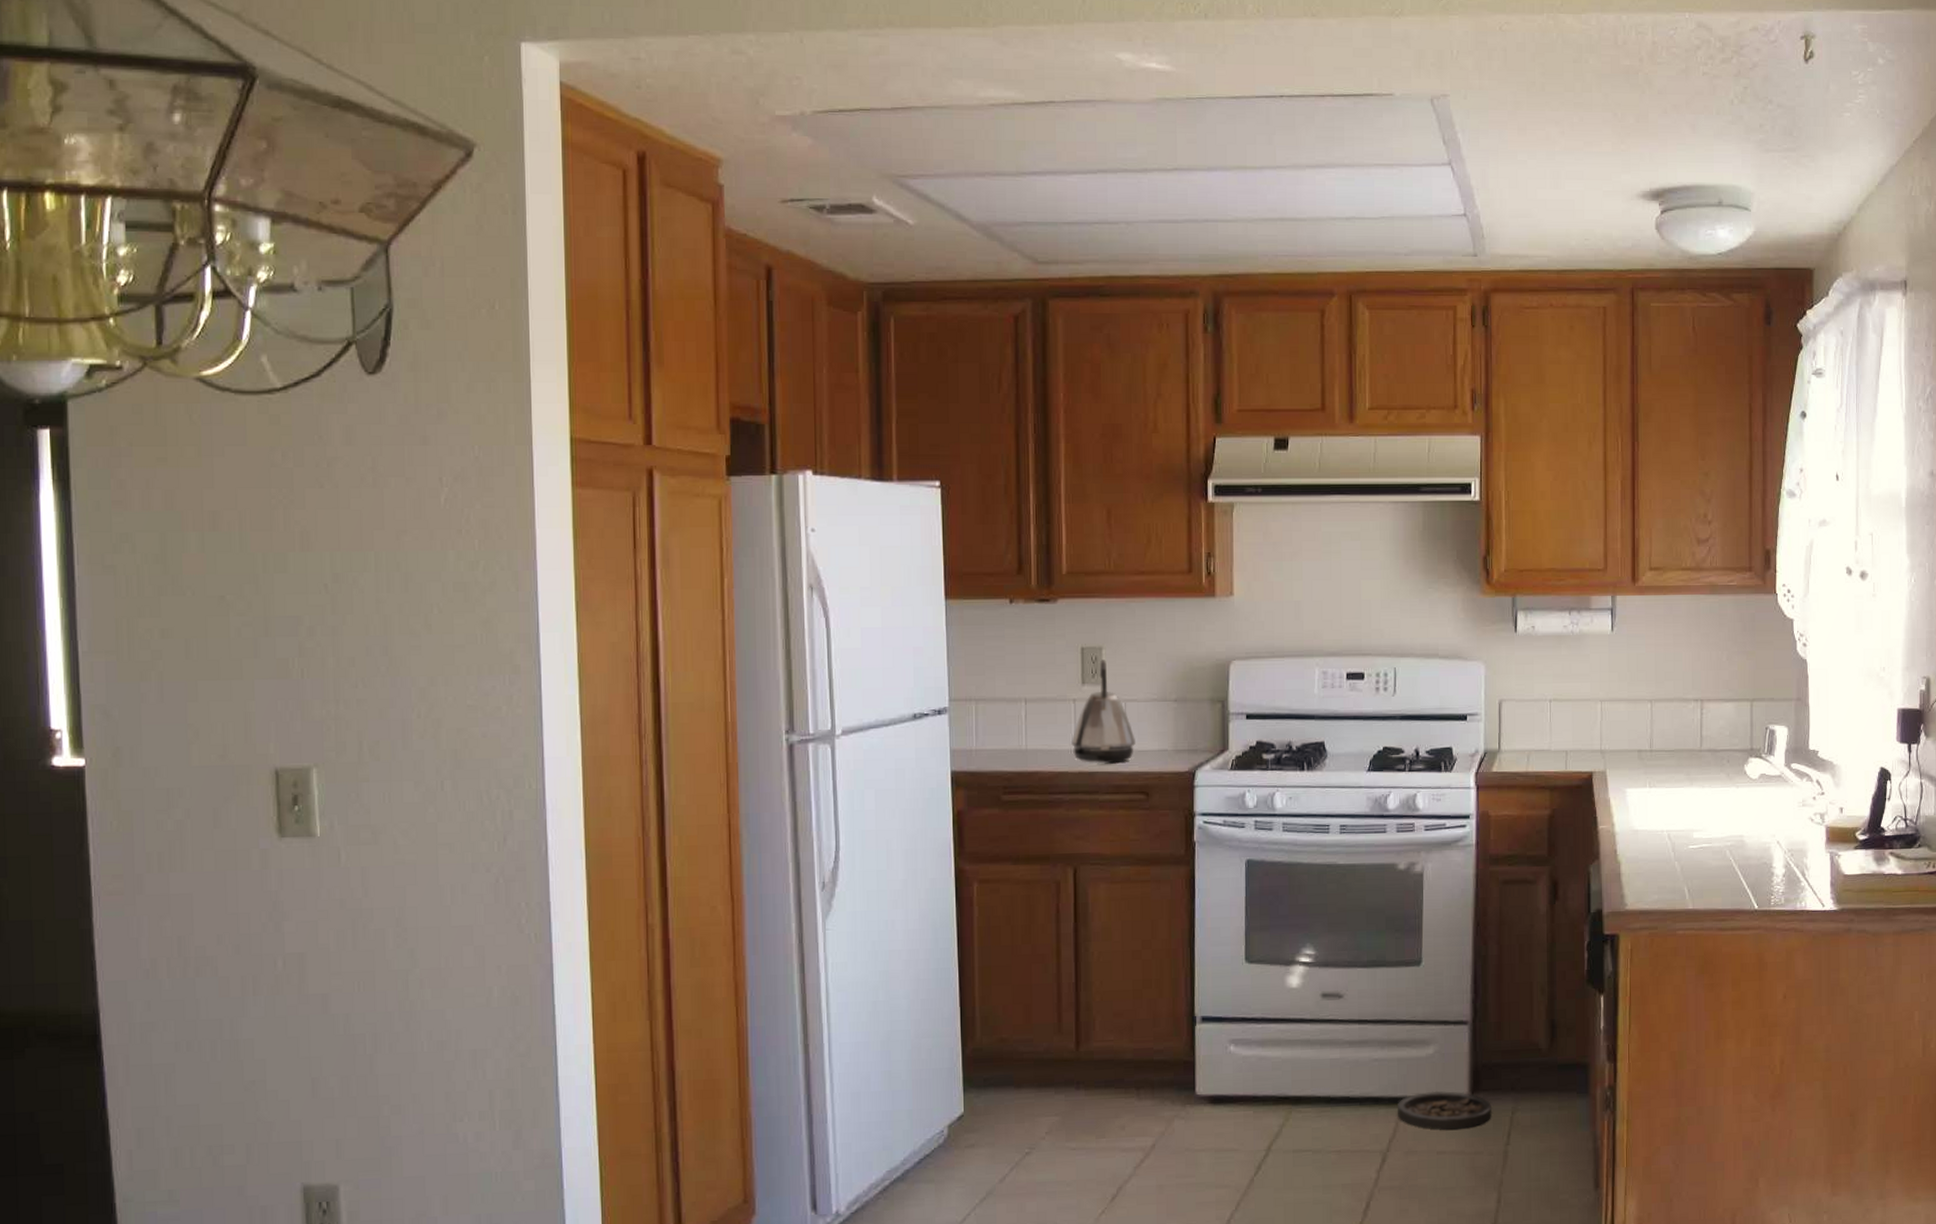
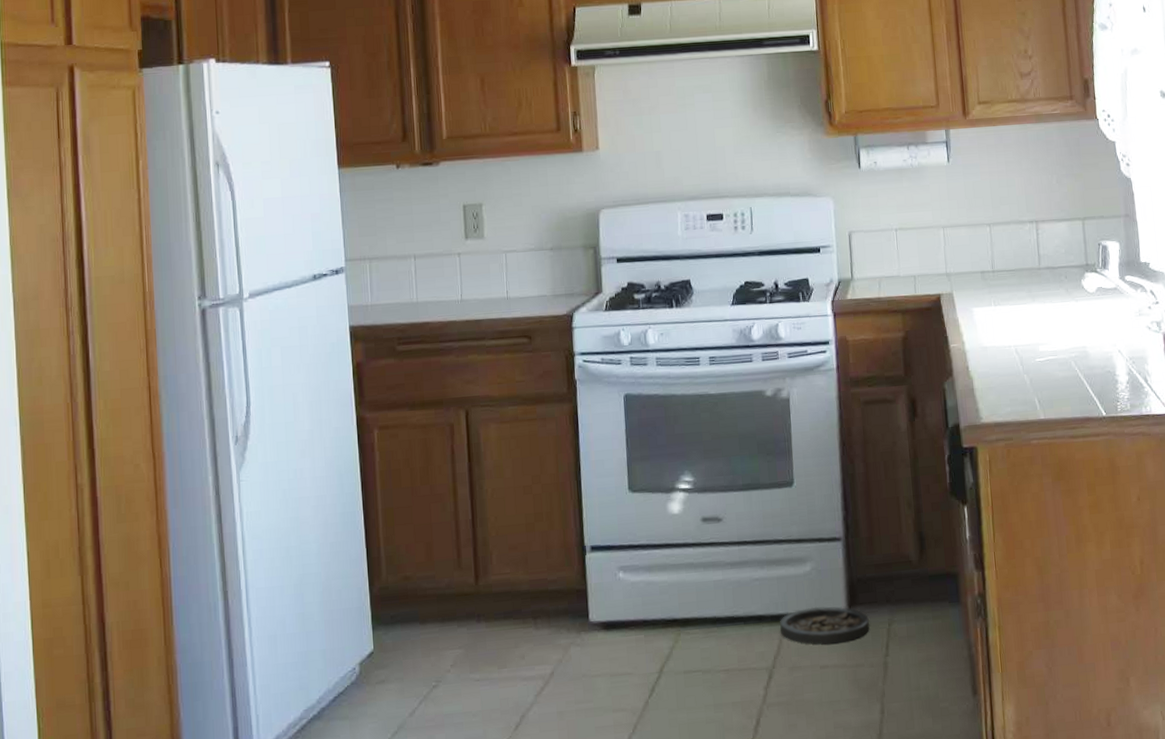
kettle: present [1070,660,1135,764] -> none [457,215,517,312]

